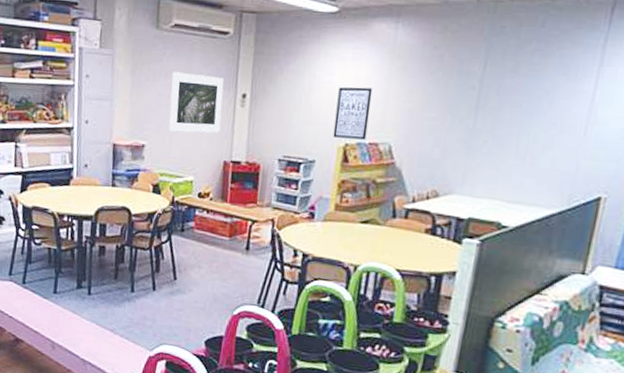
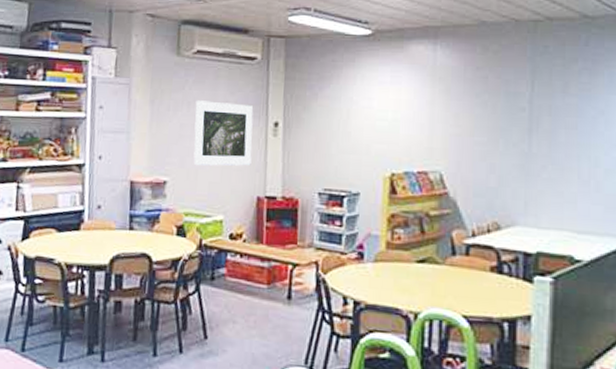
wall art: present [333,87,373,140] -> none [377,112,416,169]

